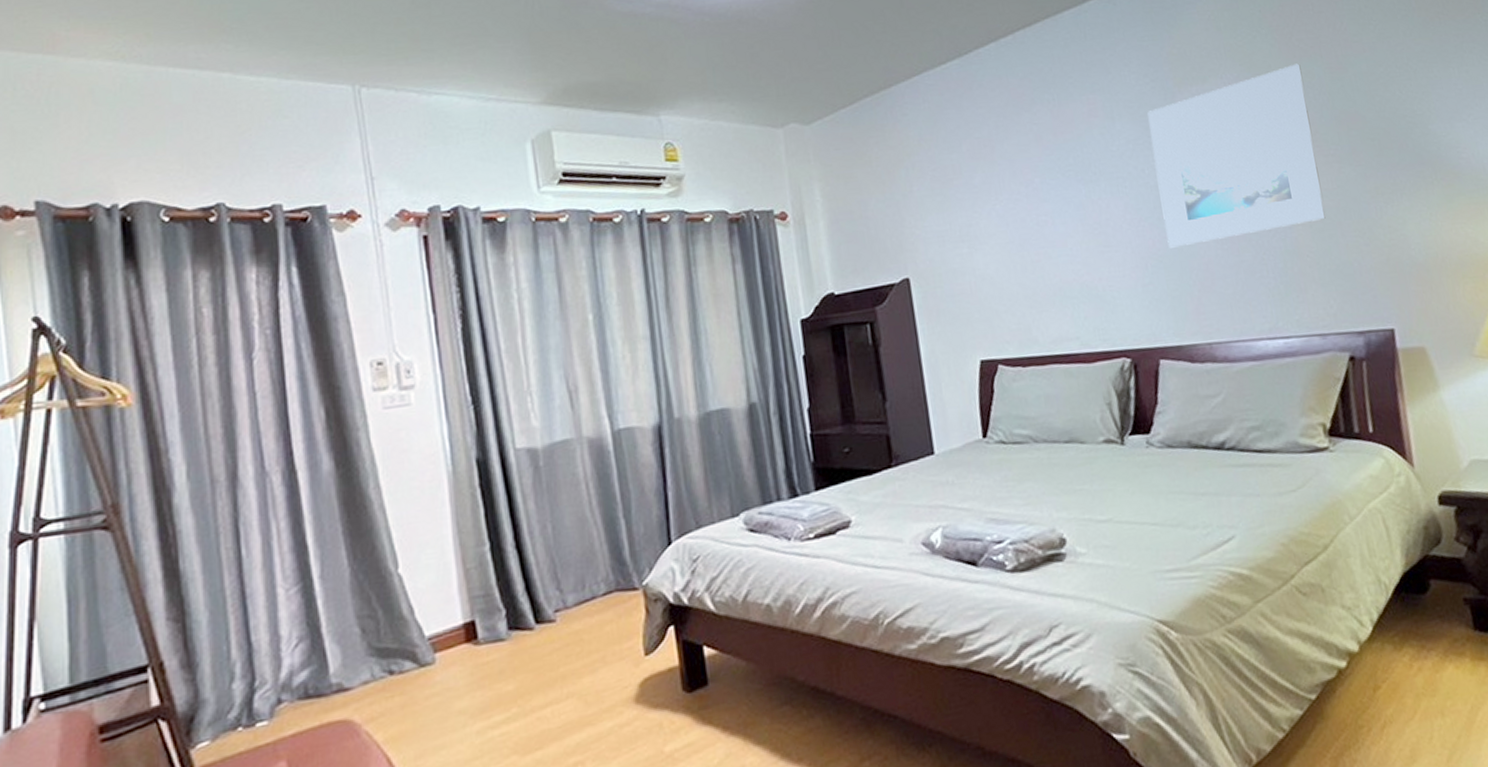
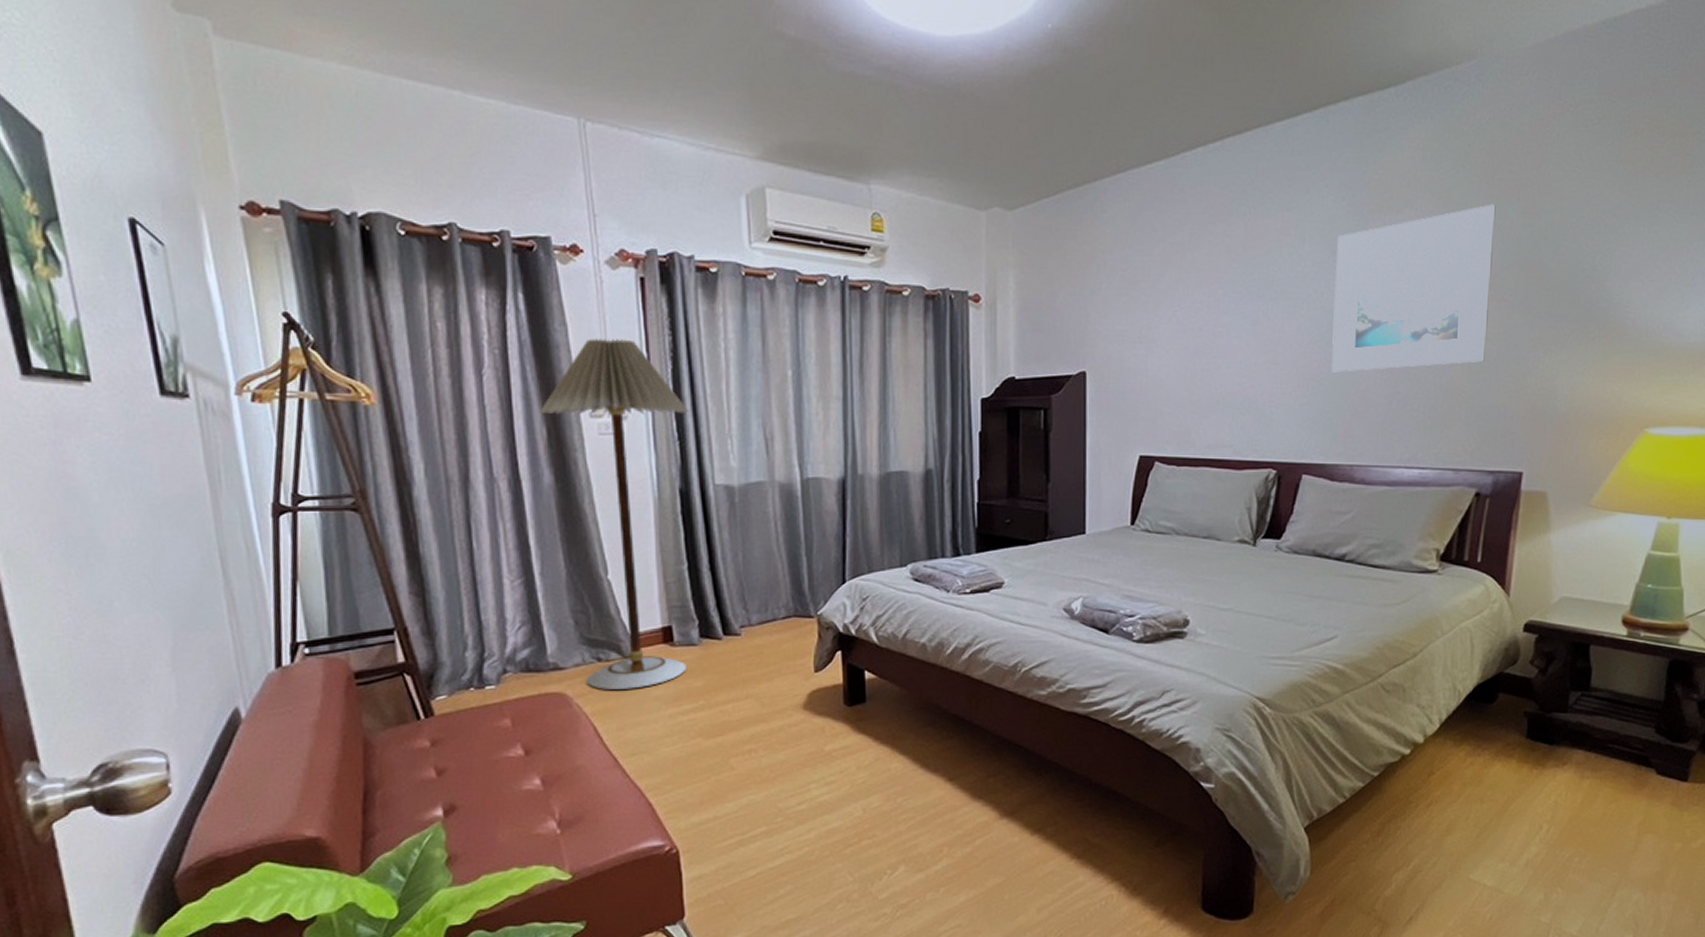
floor lamp: none [316,302,496,710] -> present [539,338,689,690]

